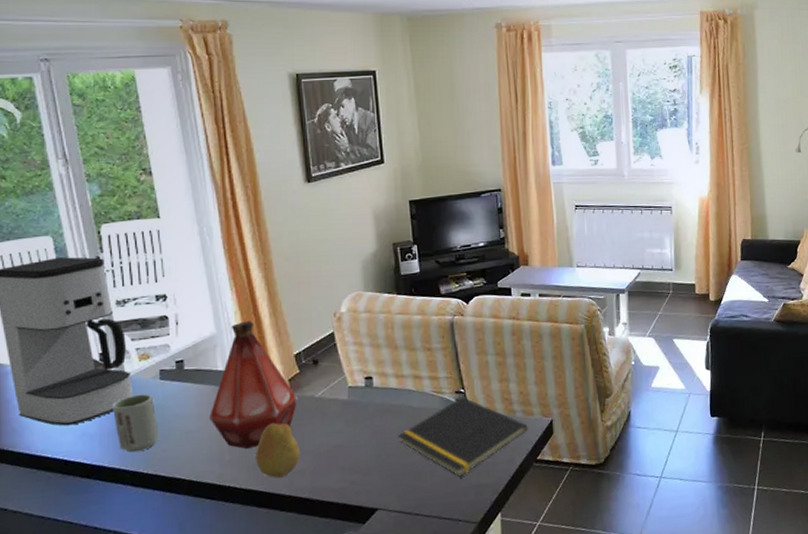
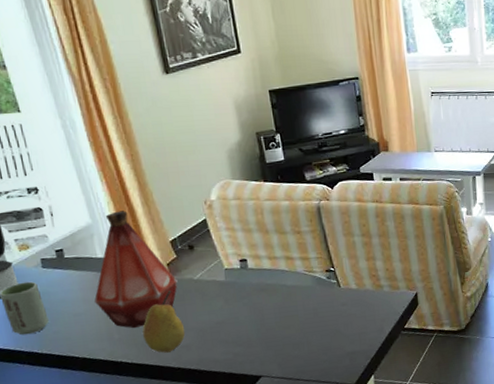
notepad: present [398,396,529,477] -> none [275,274,396,346]

